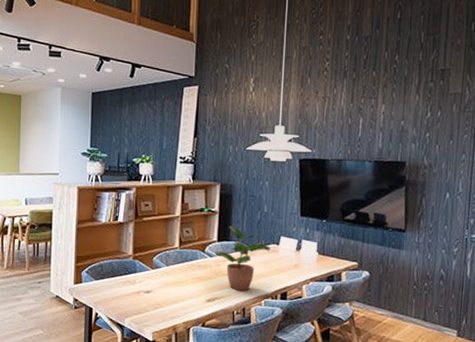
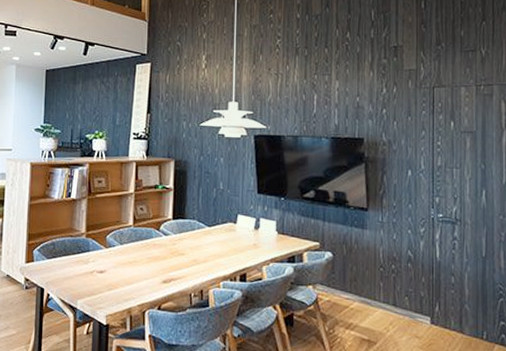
potted plant: present [214,225,270,291] -> none [170,203,227,272]

